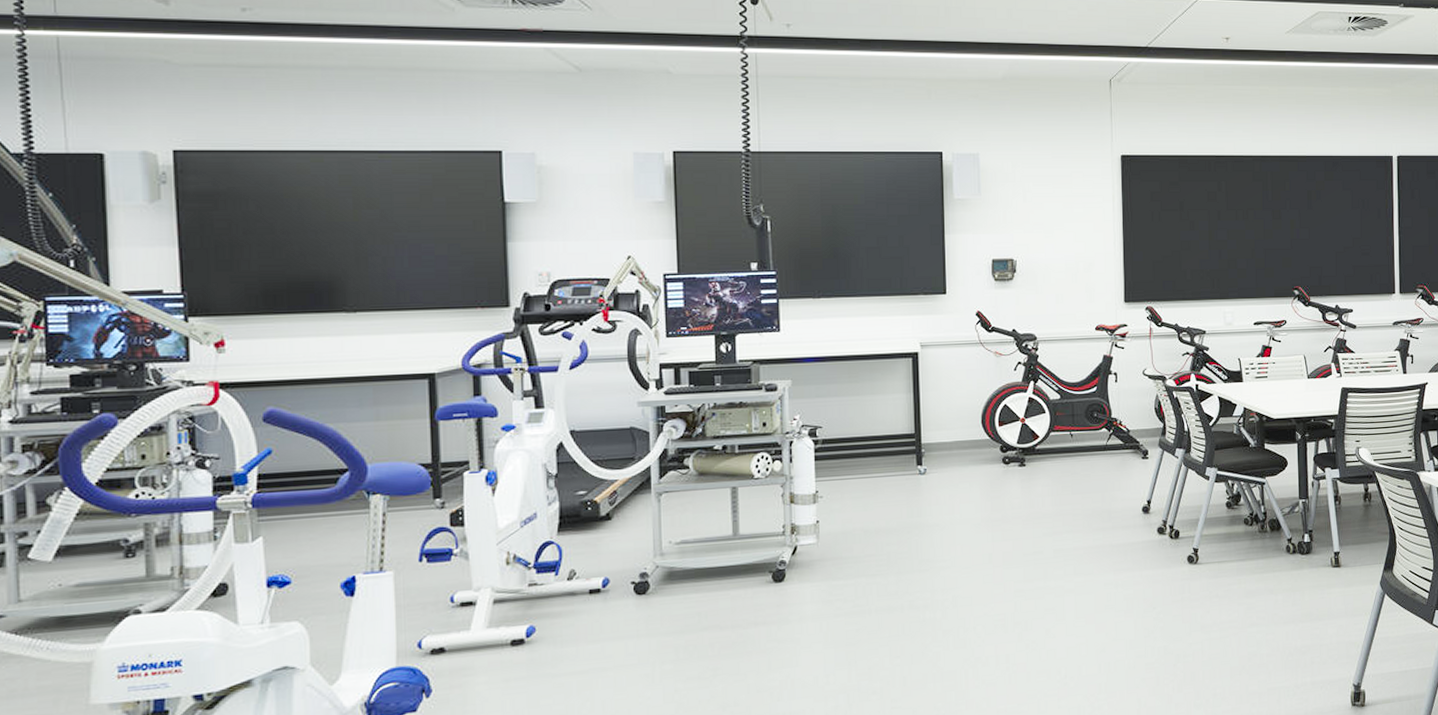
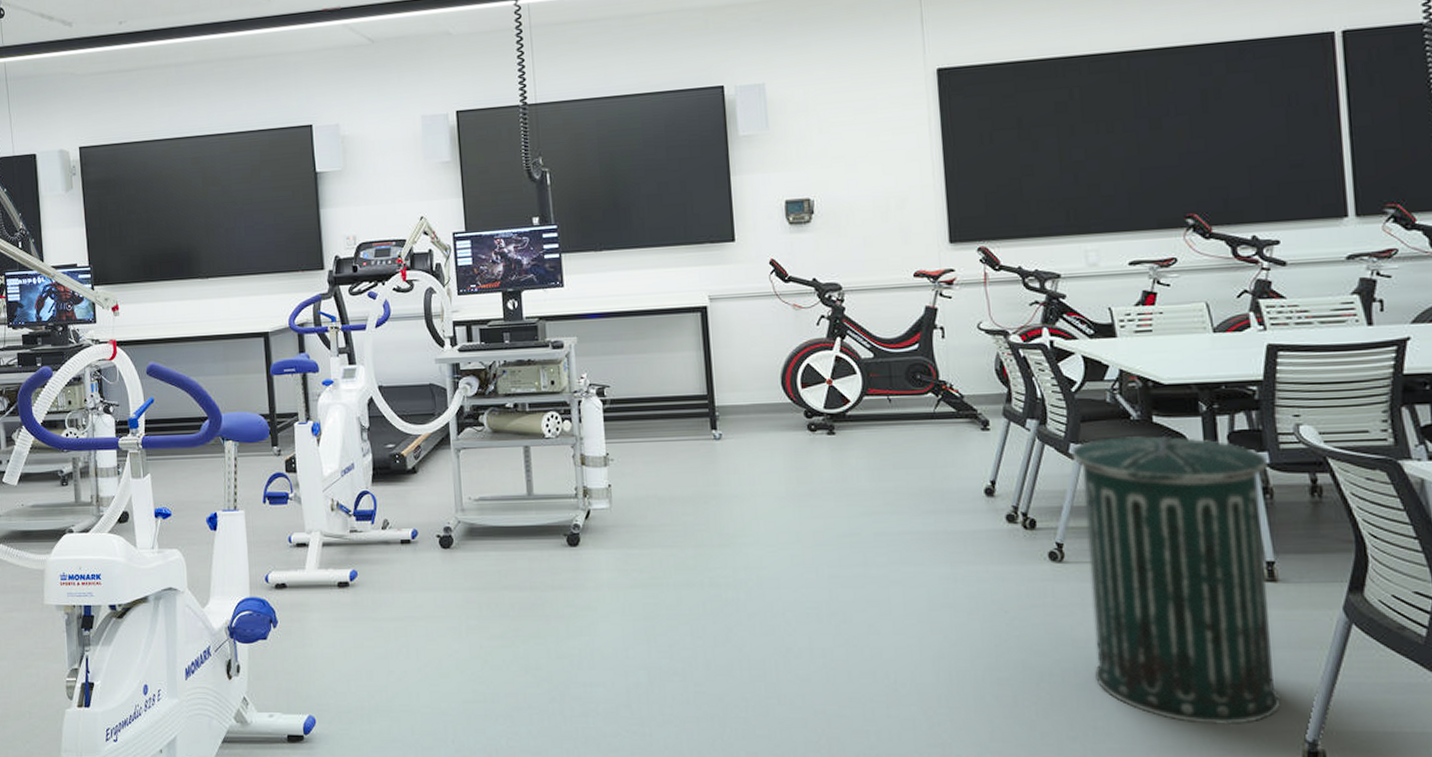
trash can: none [1207,459,1339,681] -> present [1071,435,1281,726]

